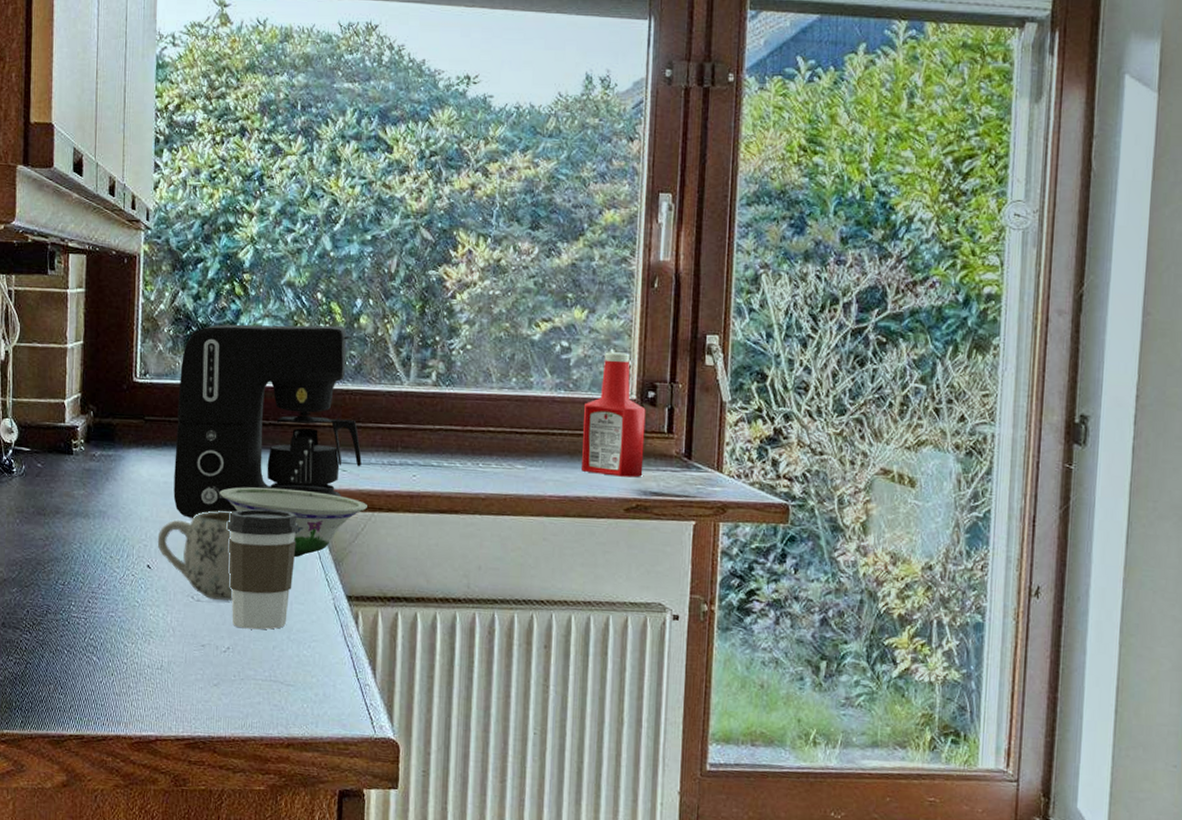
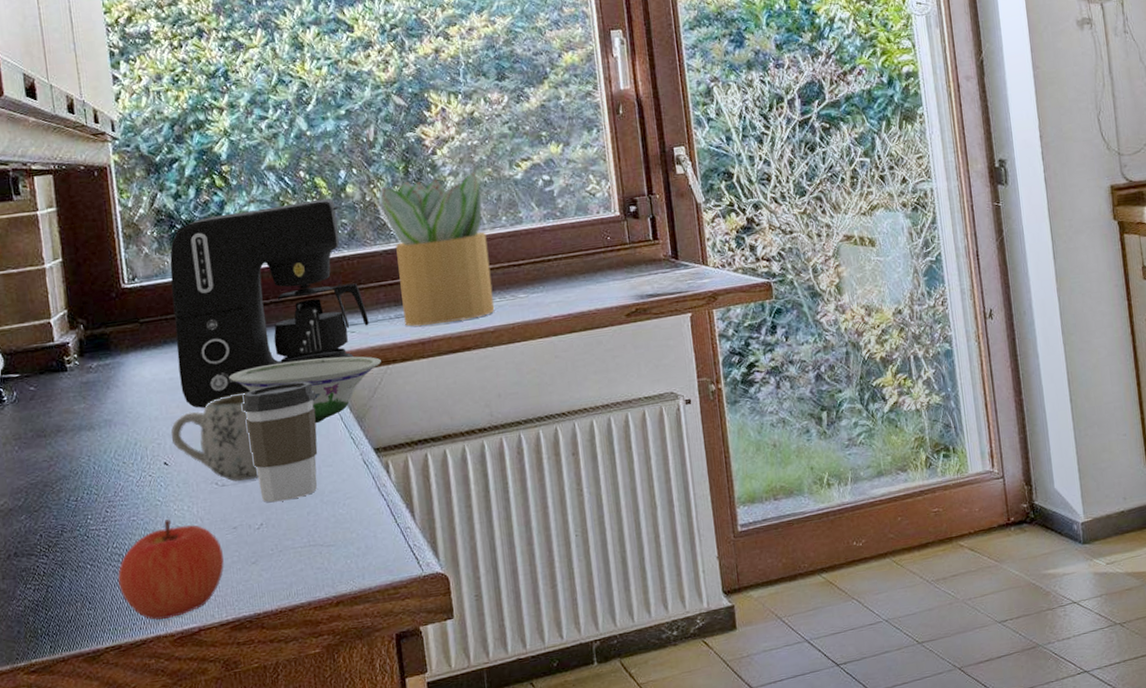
apple: none [90,622,188,721] -> present [118,519,224,620]
potted plant: none [387,322,496,481] -> present [374,172,495,327]
ketchup bottle: present [582,352,646,478] -> none [573,175,637,289]

